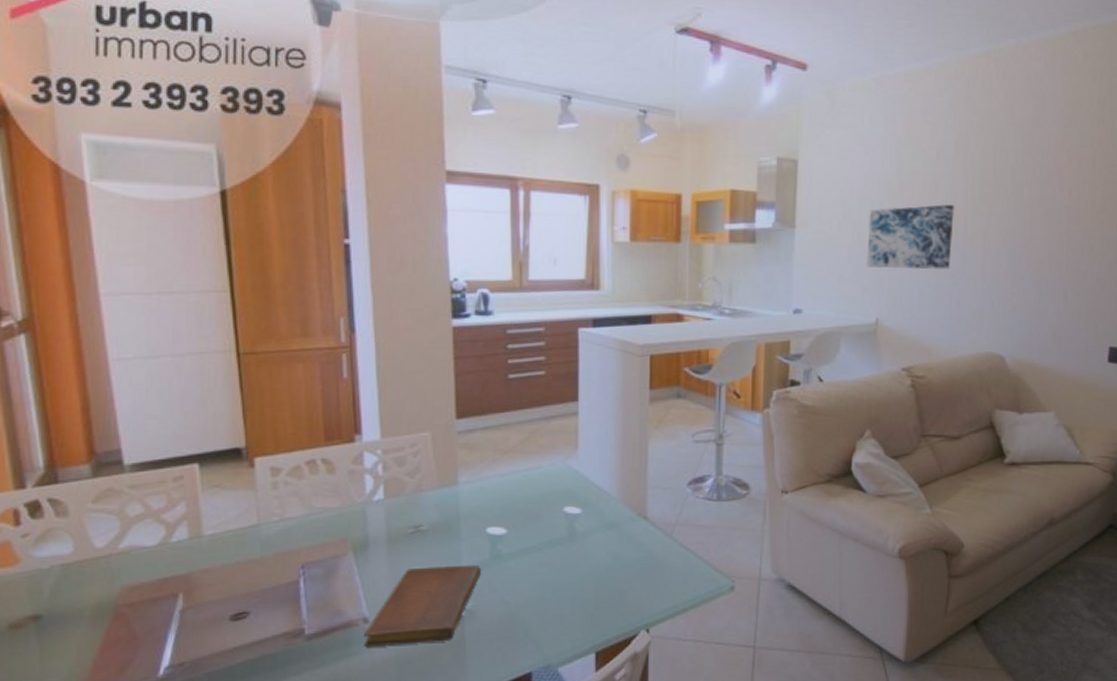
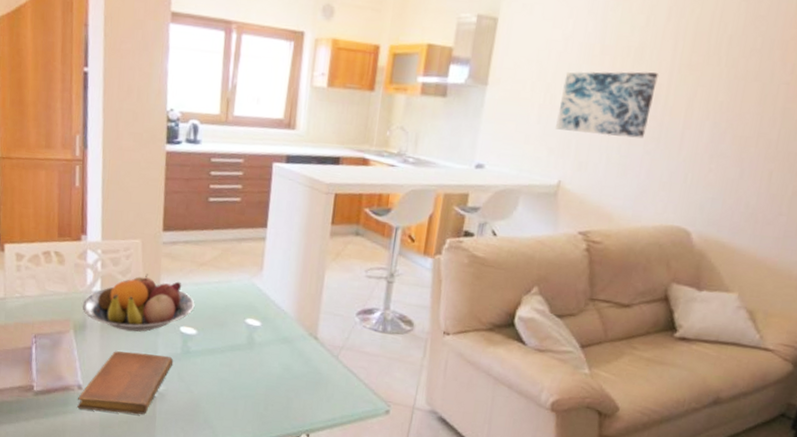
fruit bowl: none [363,471,502,543] -> present [83,274,195,332]

